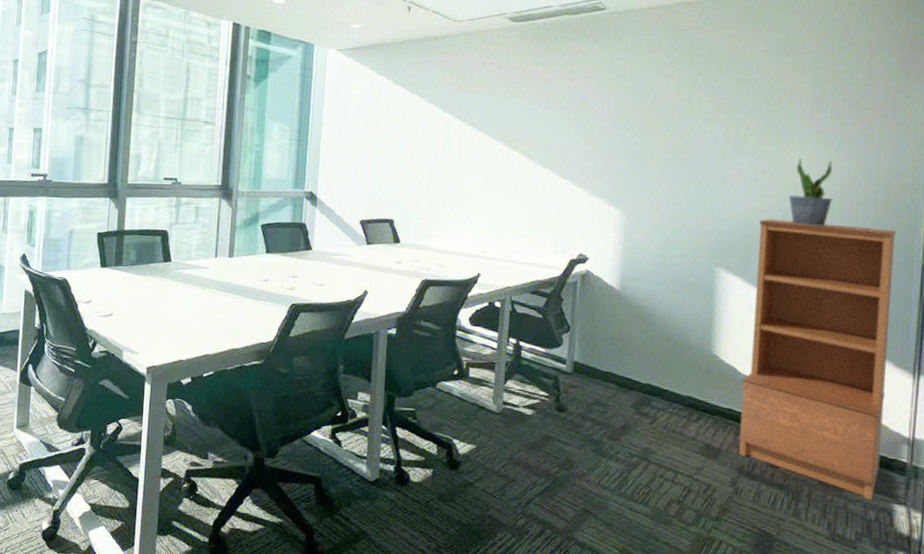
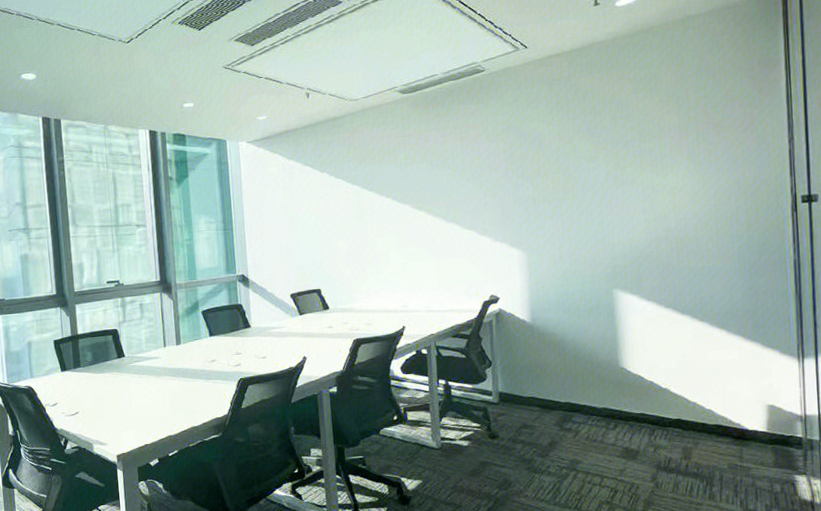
bookshelf: present [738,219,896,501] -> none [646,233,779,475]
potted plant: present [788,157,833,227] -> none [669,179,708,241]

